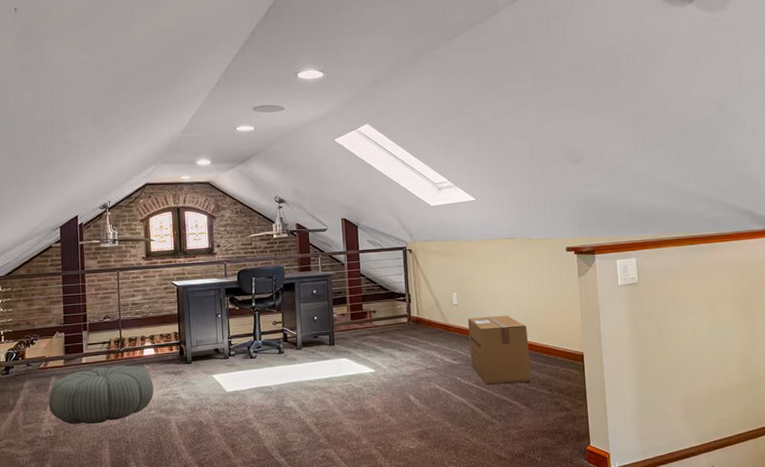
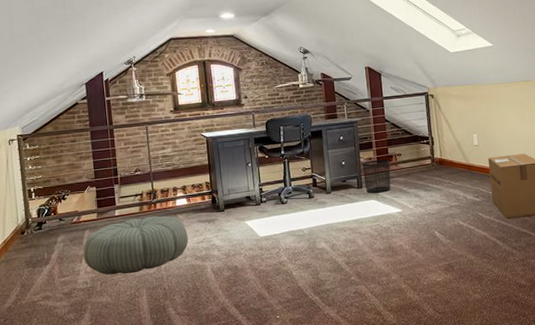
waste bin: none [334,316,365,352] -> present [361,159,391,194]

